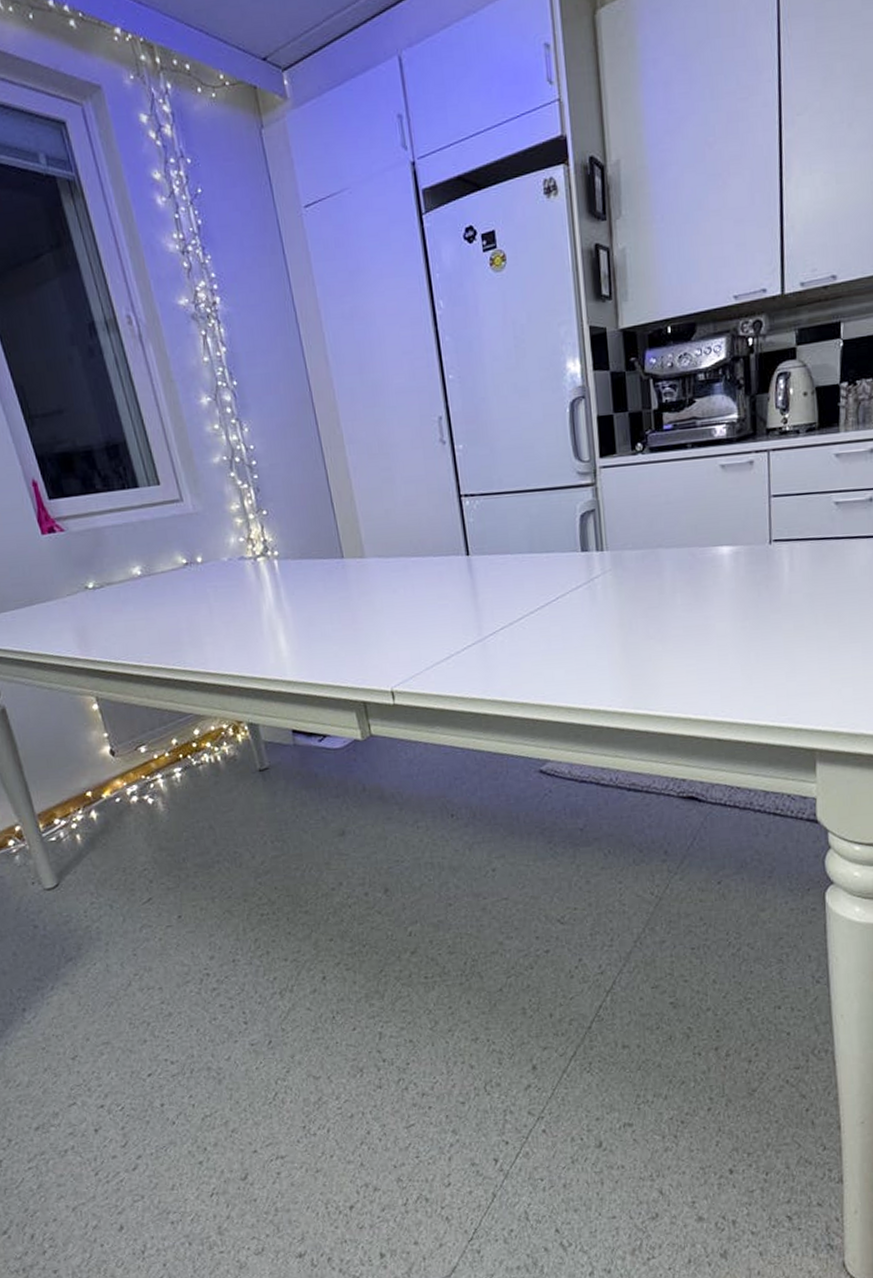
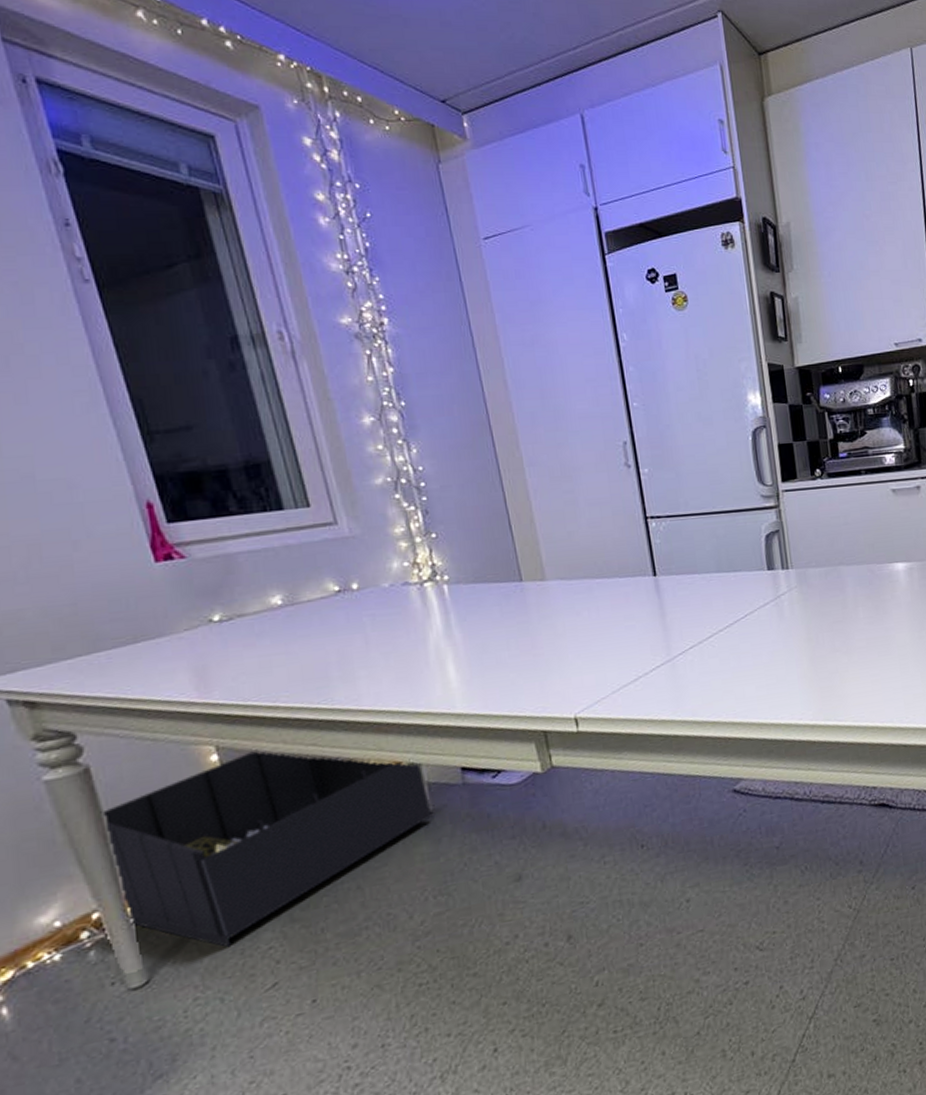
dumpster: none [15,702,269,866] -> present [100,749,432,948]

